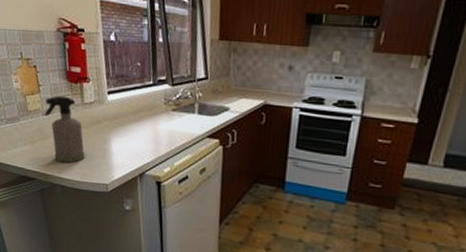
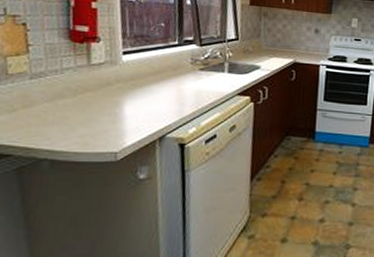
spray bottle: present [44,95,85,163] -> none [32,56,89,133]

